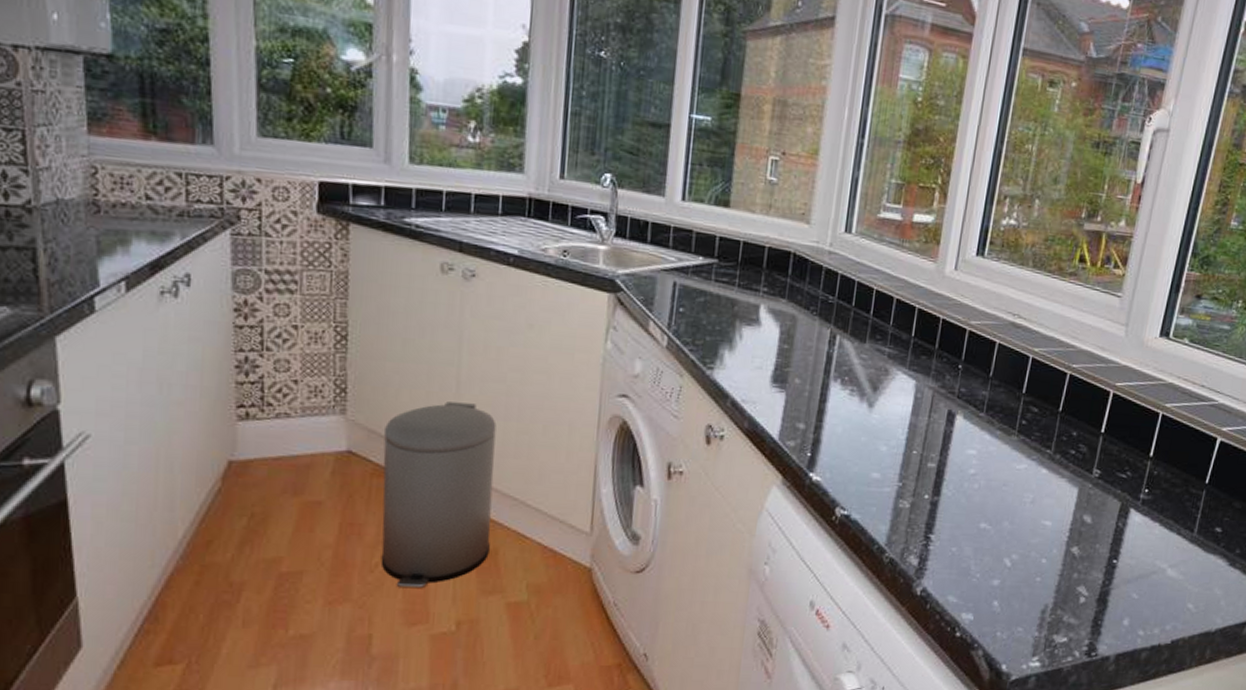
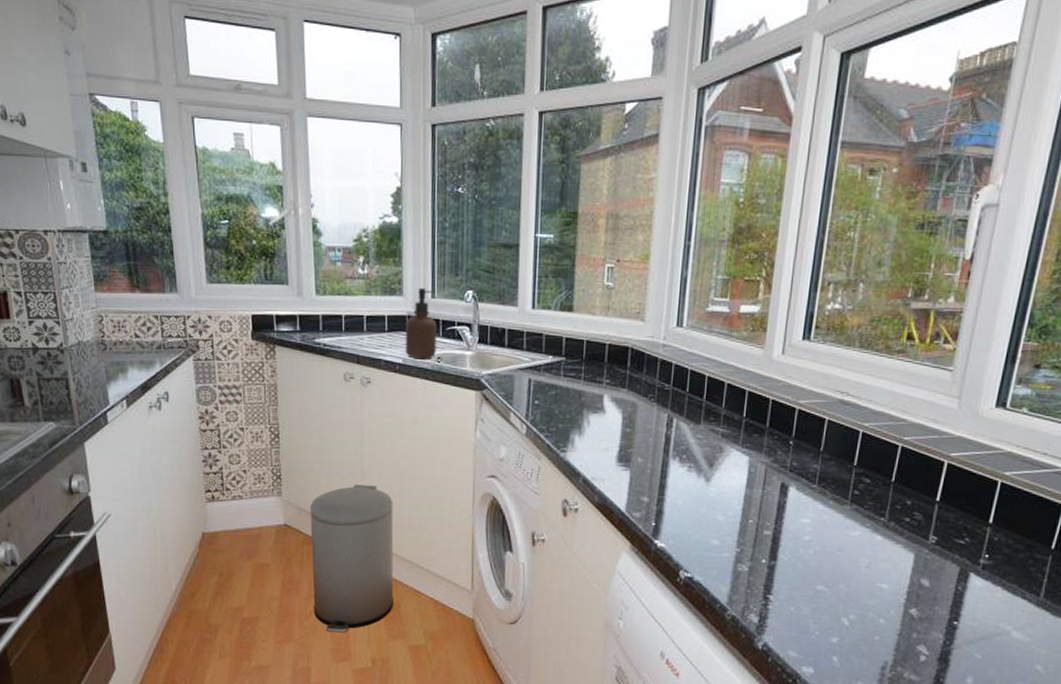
soap dispenser: none [522,164,565,253] -> present [405,287,437,360]

